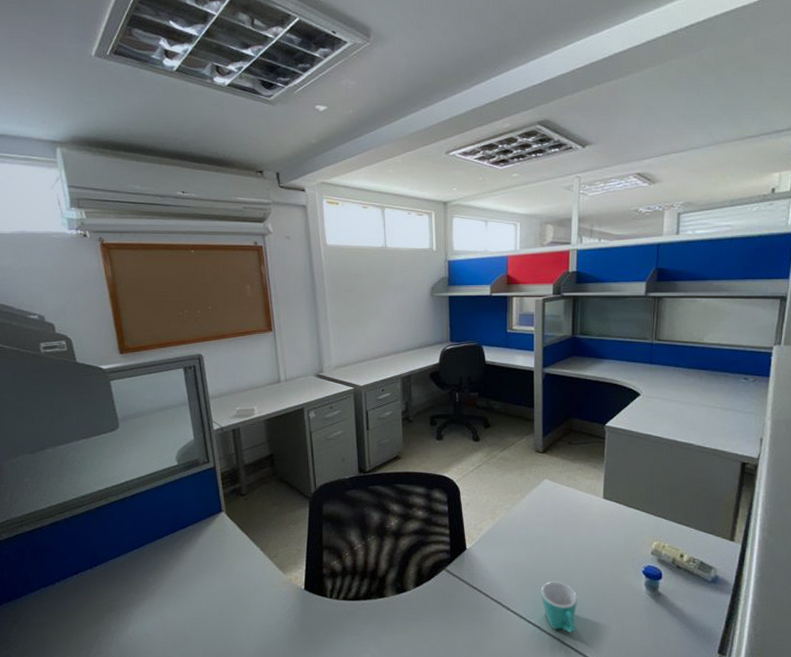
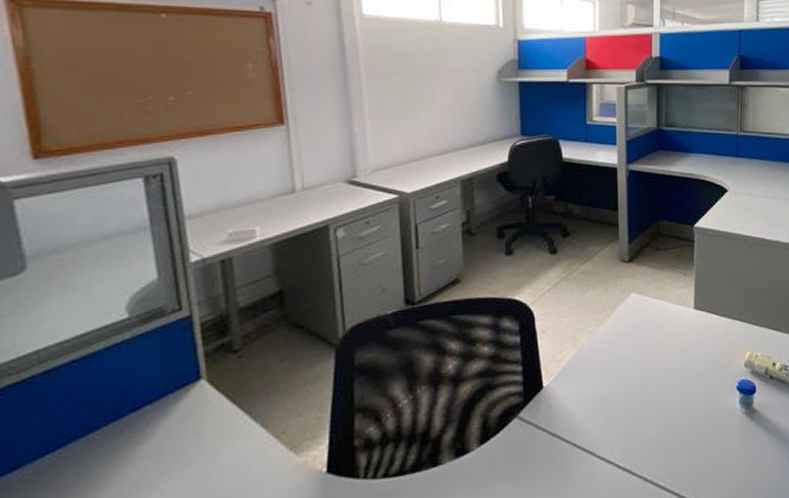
mug: present [540,581,578,633] -> none [630,412,671,472]

